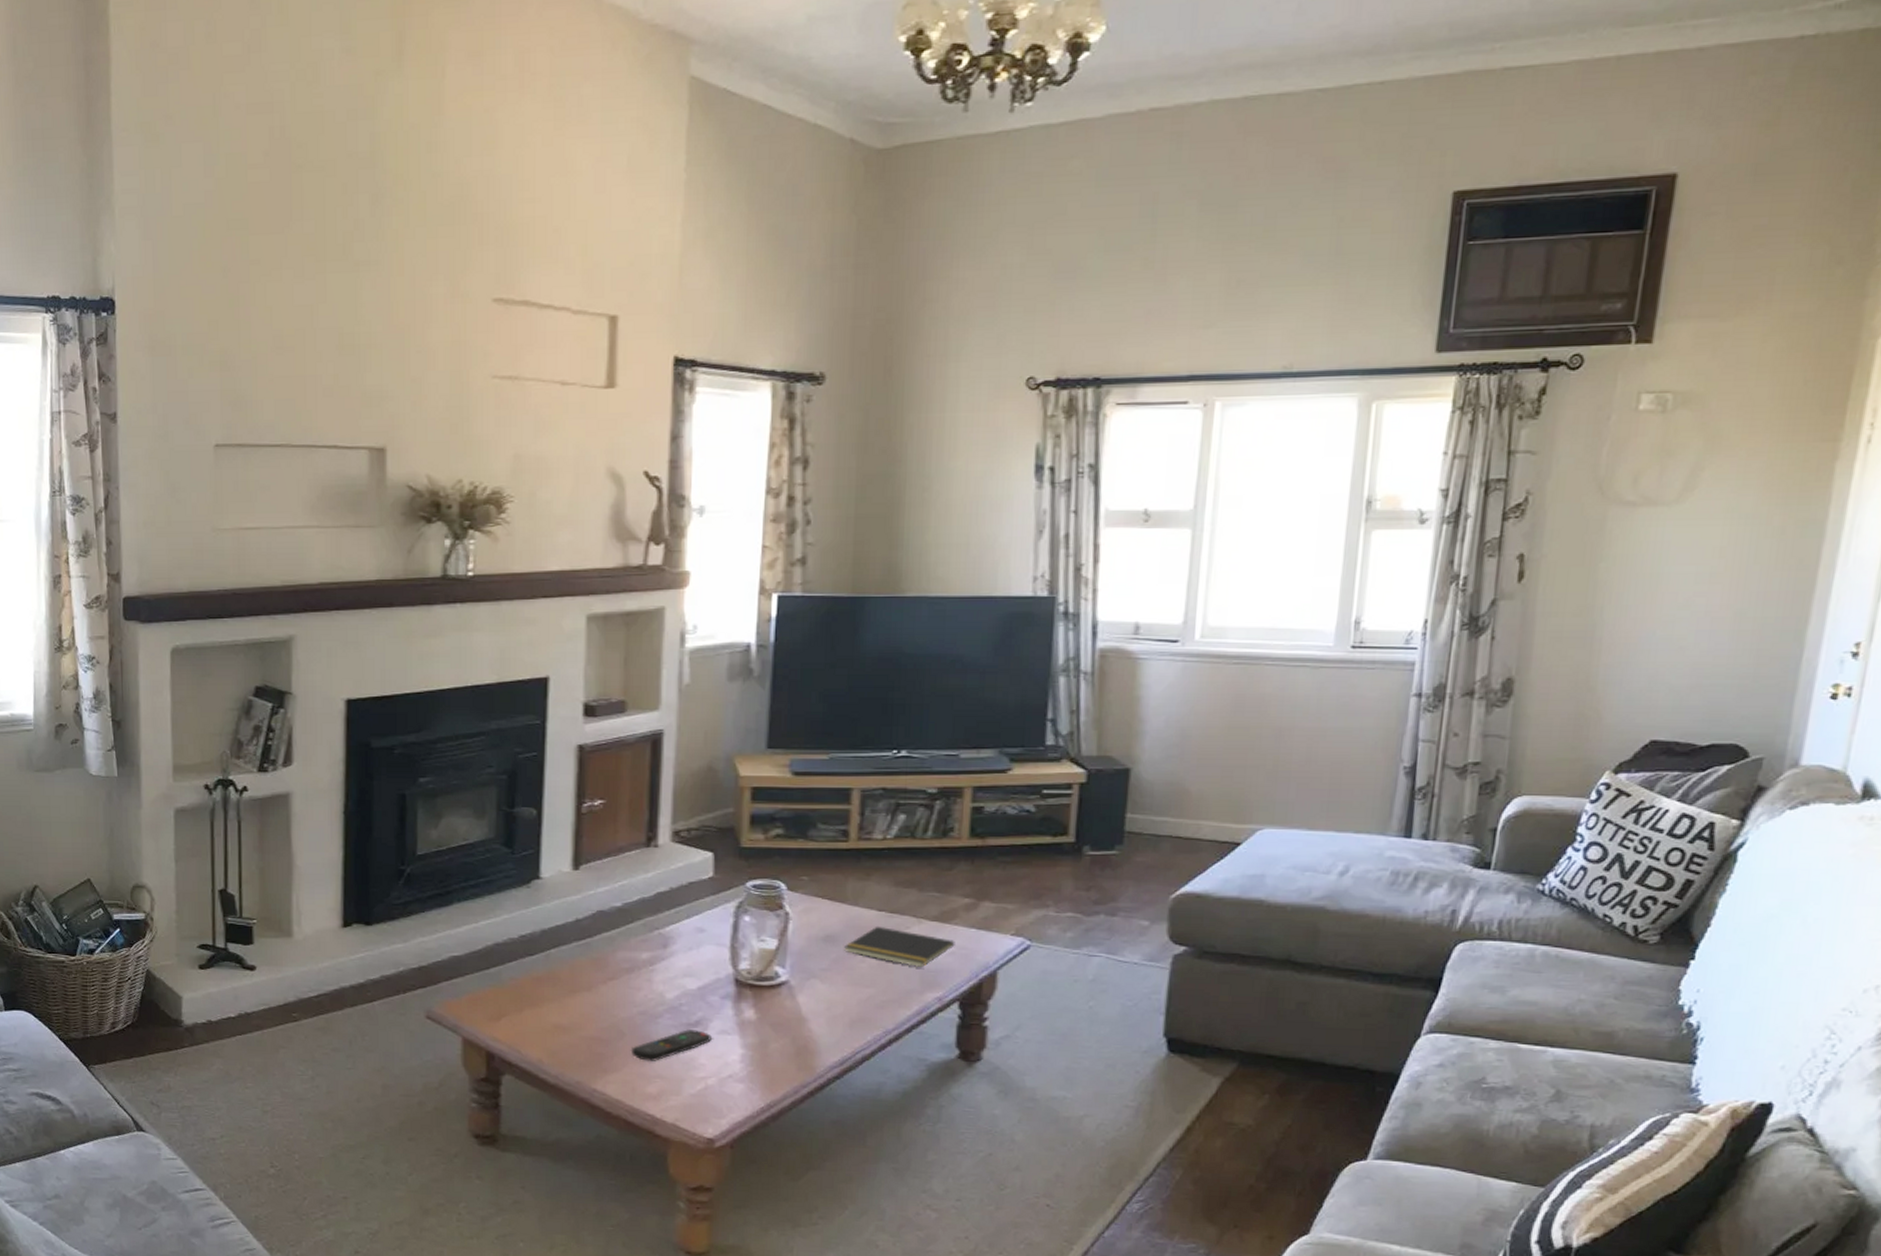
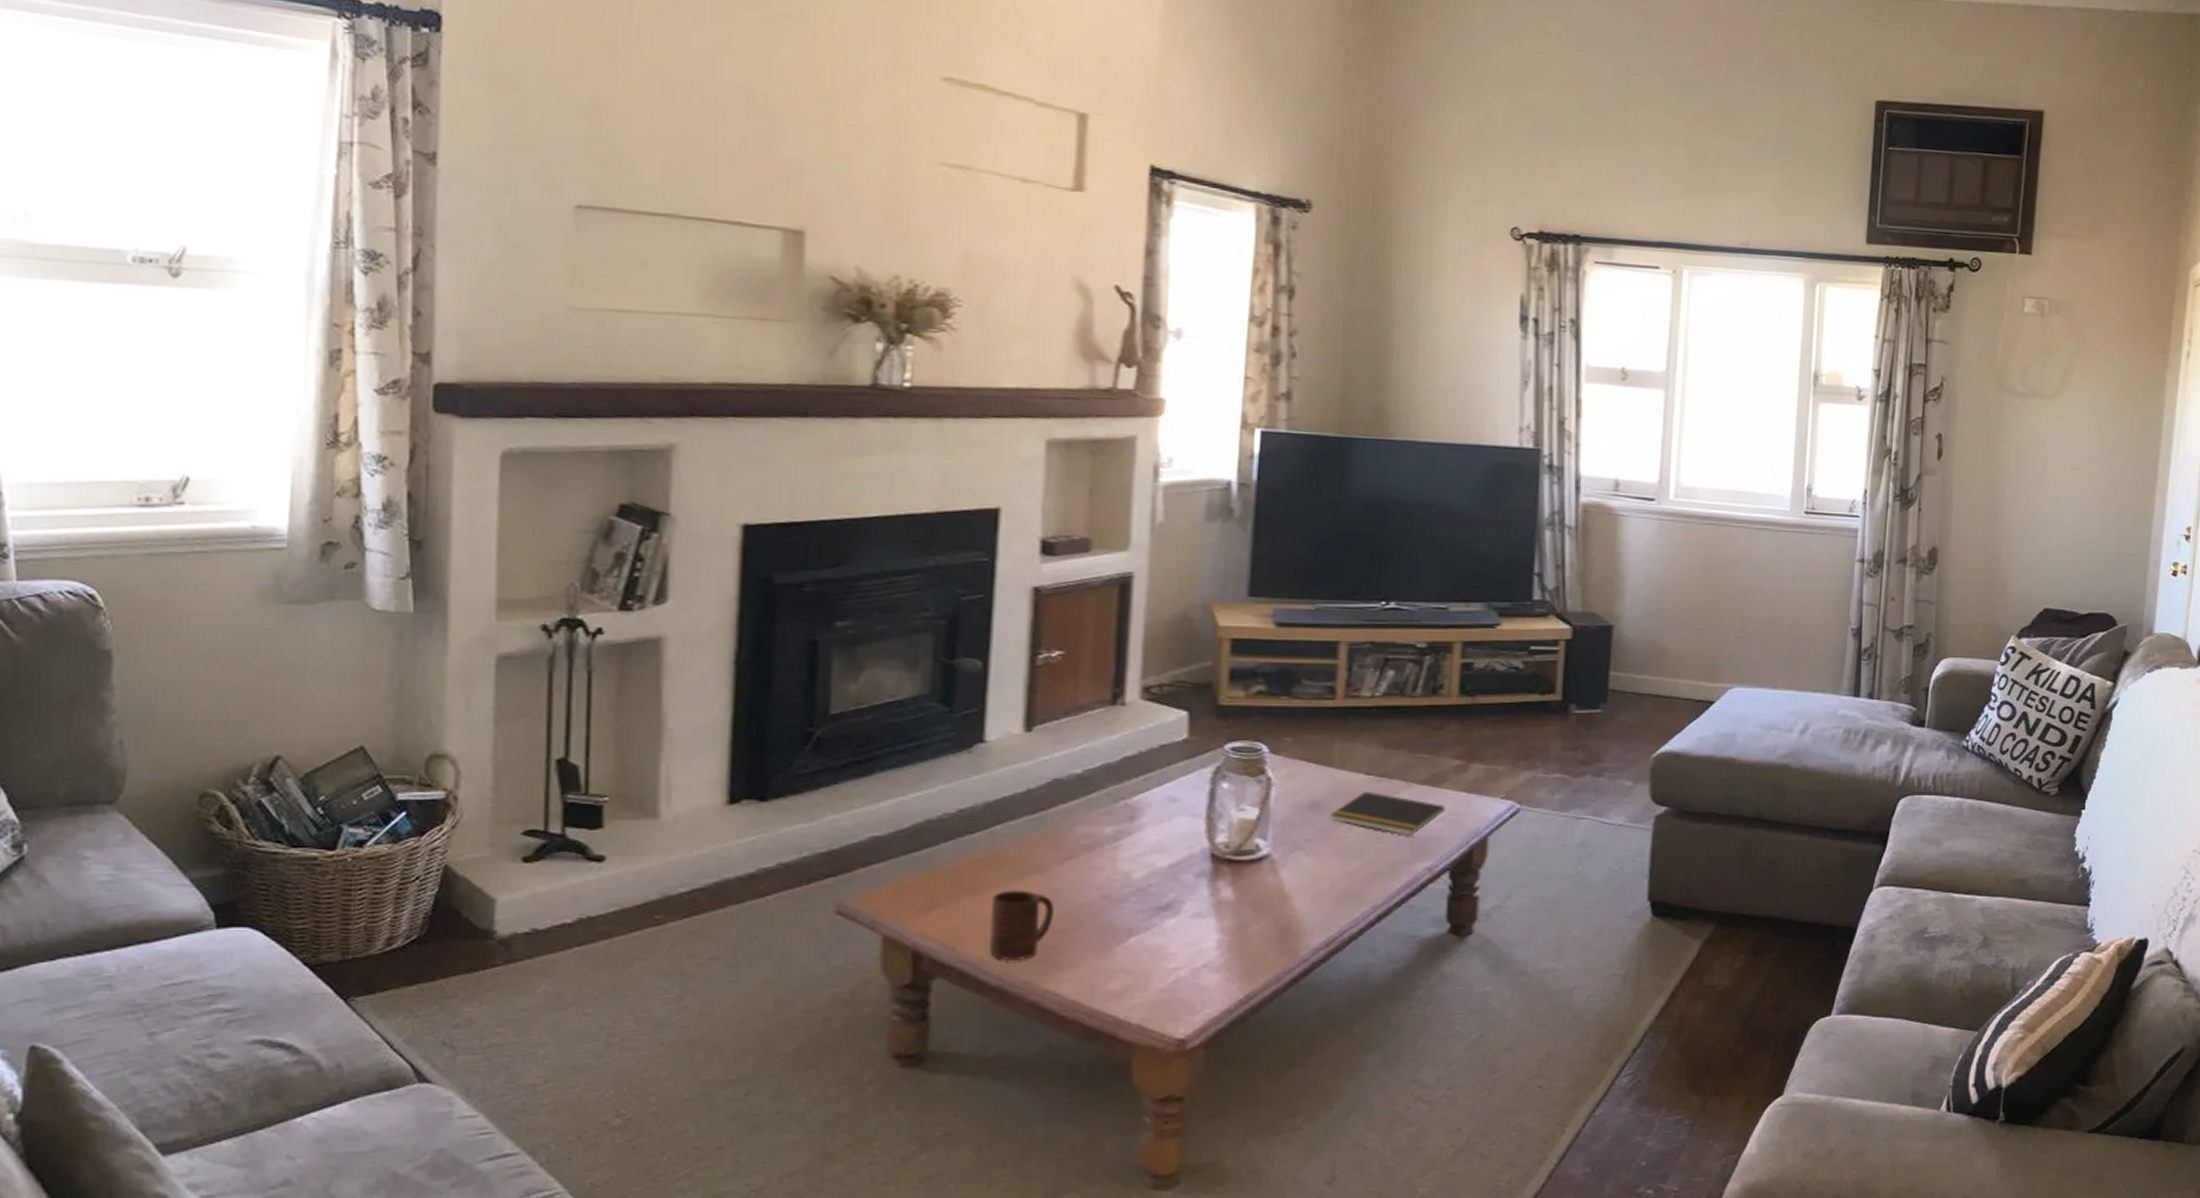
cup: none [547,1004,601,1064] -> present [988,890,1055,962]
remote control: present [630,1029,711,1061] -> none [1089,914,1184,953]

